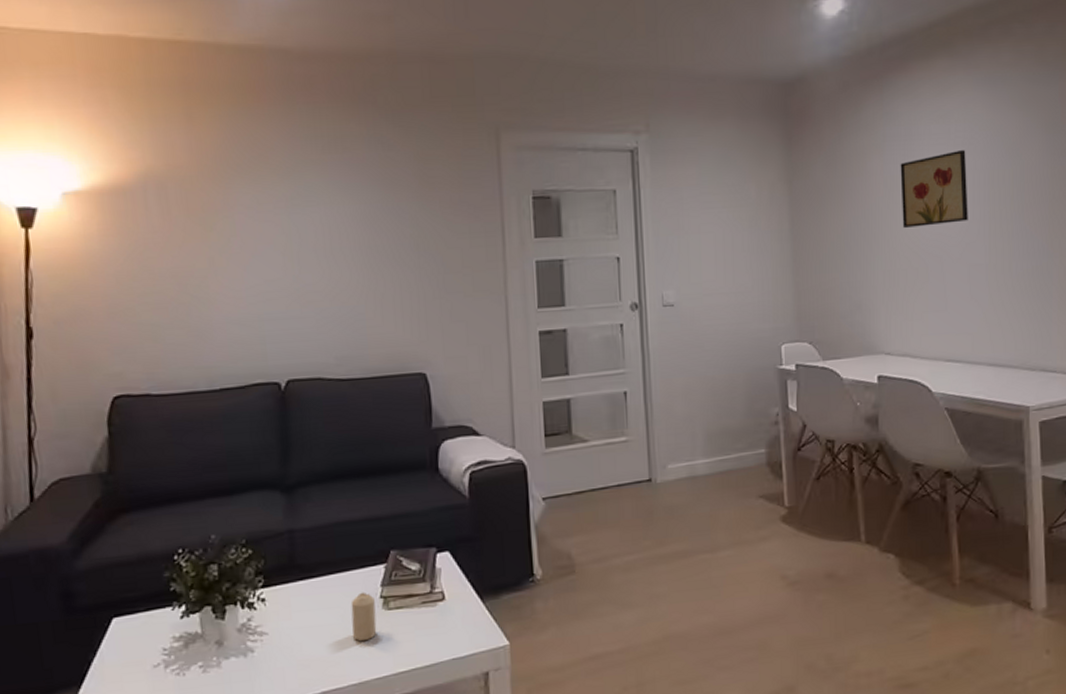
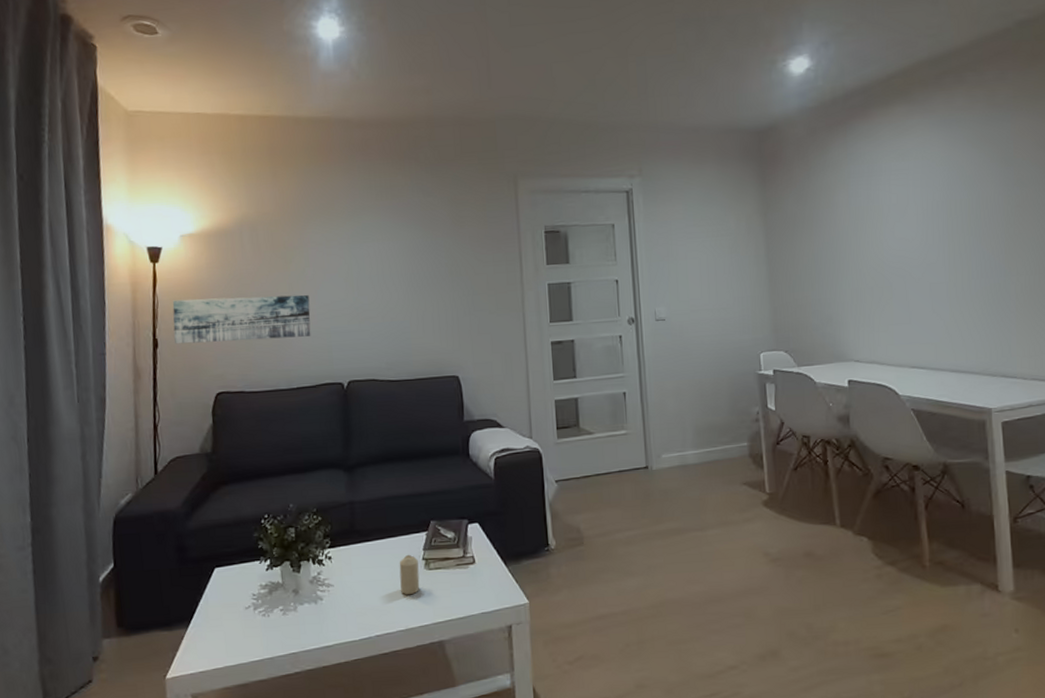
wall art: none [52,271,239,335] -> present [172,294,311,345]
wall art: present [900,150,968,228] -> none [864,183,928,252]

